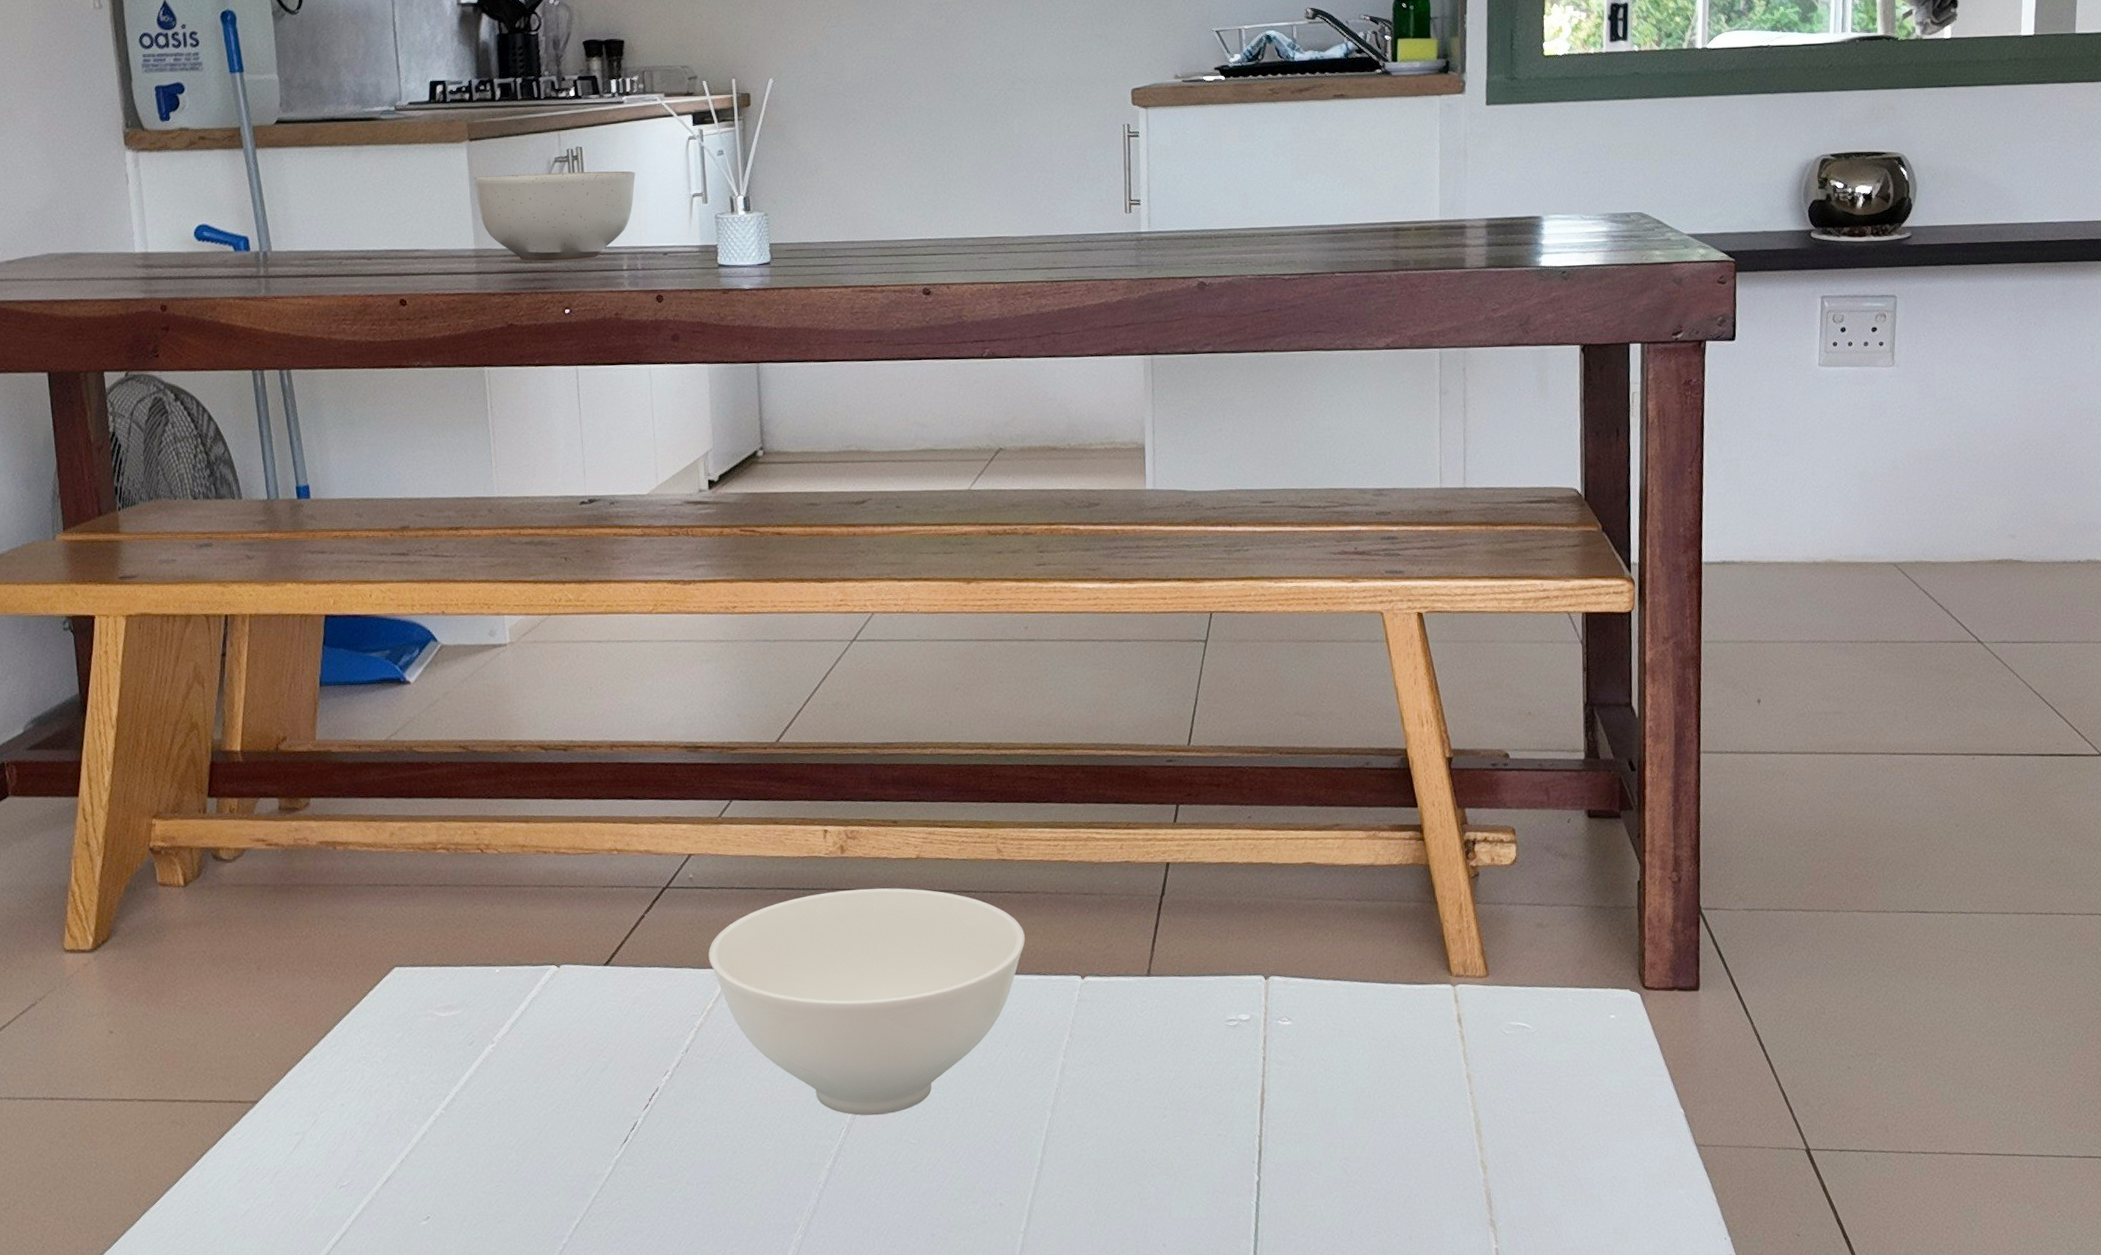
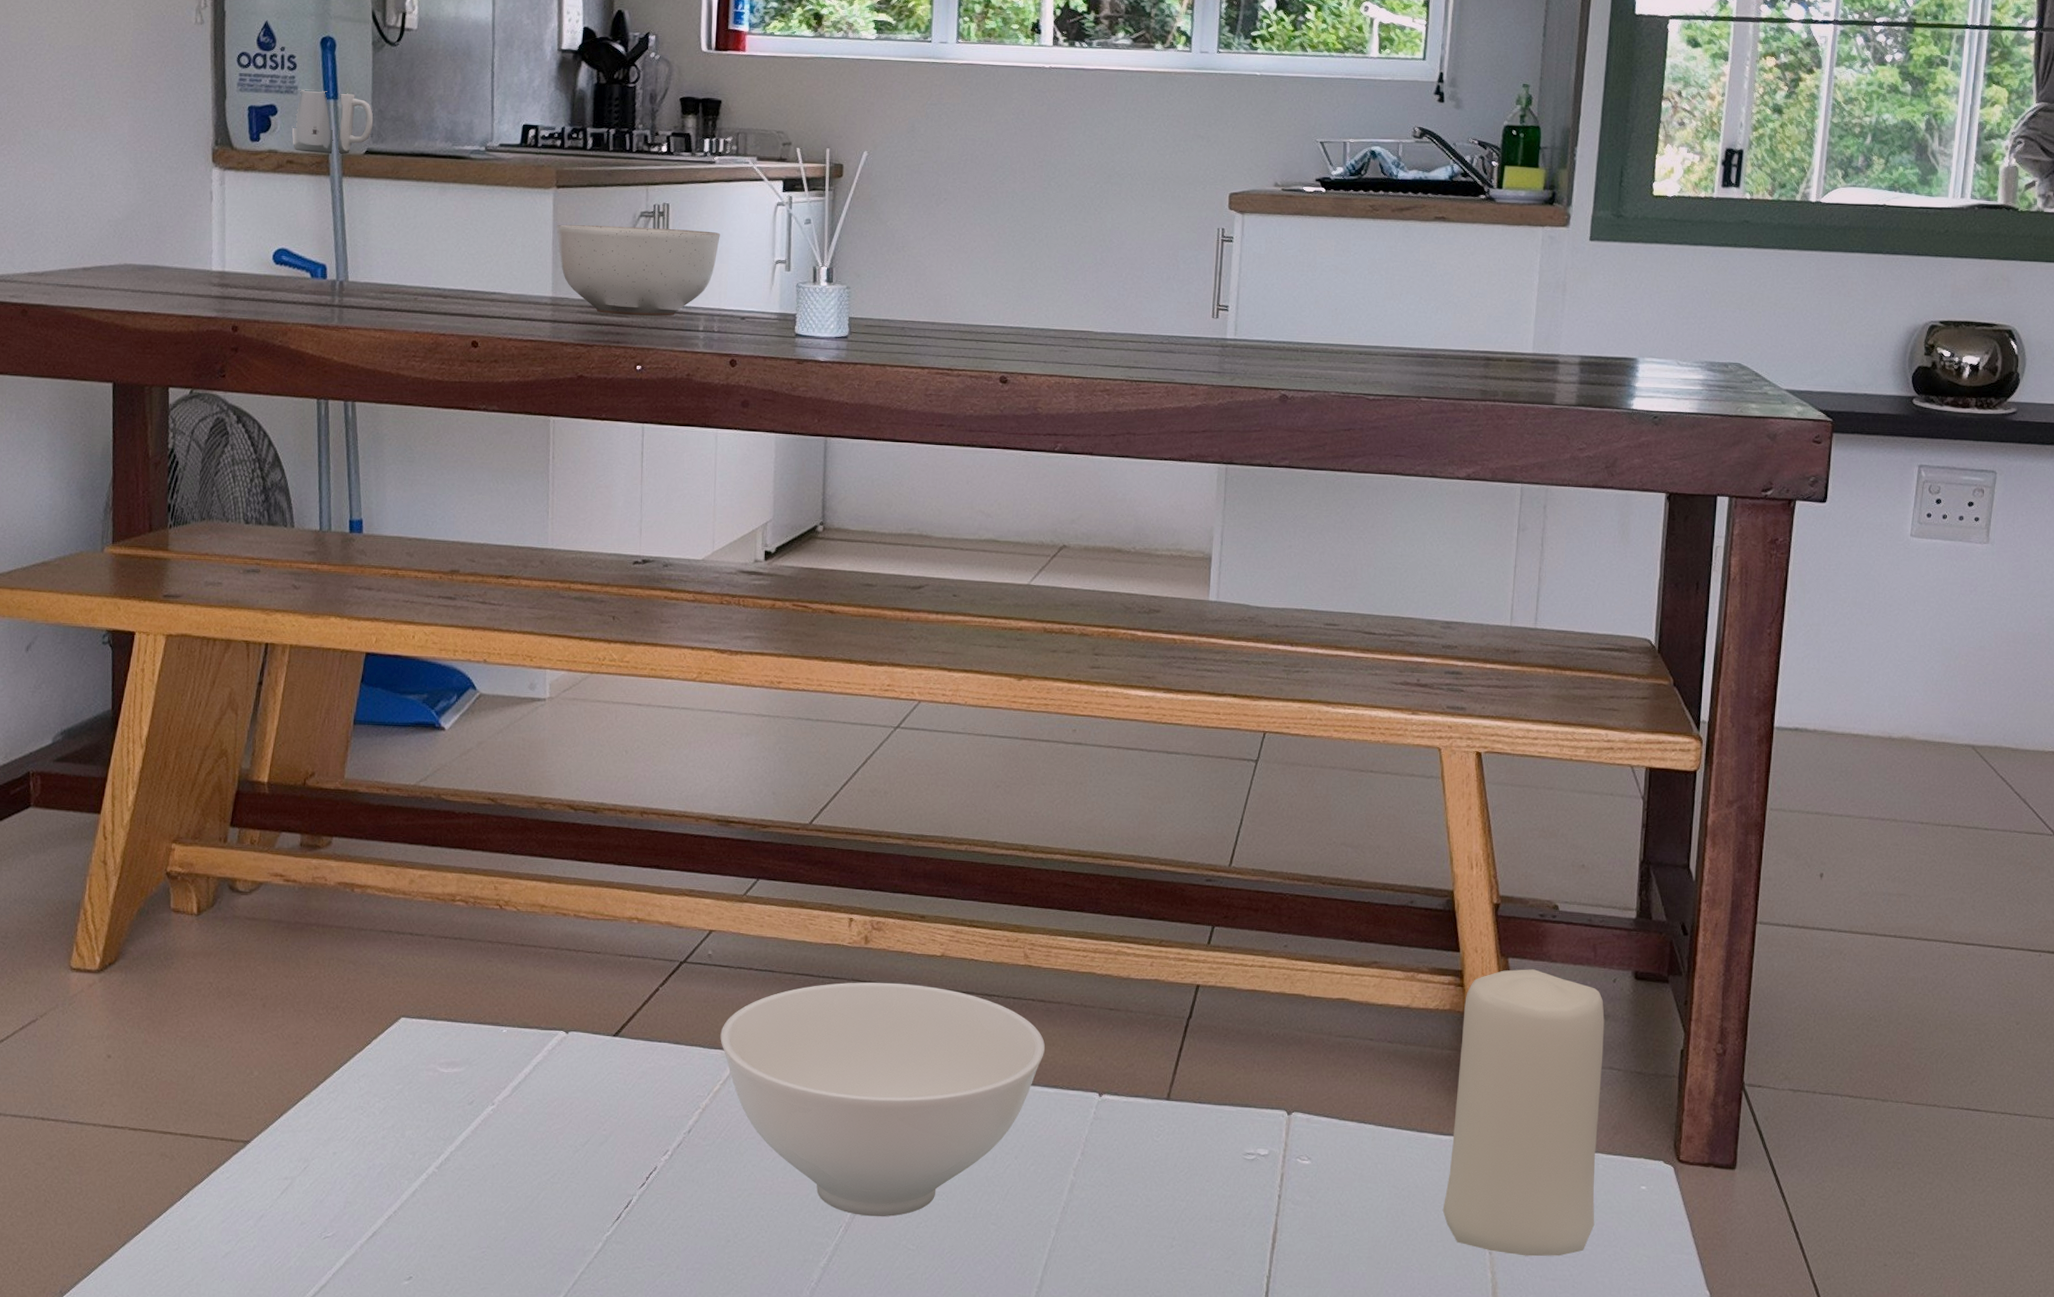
mug: none [200,64,281,127] -> present [292,89,374,154]
candle: none [1422,817,1569,1093] -> present [1442,969,1605,1257]

